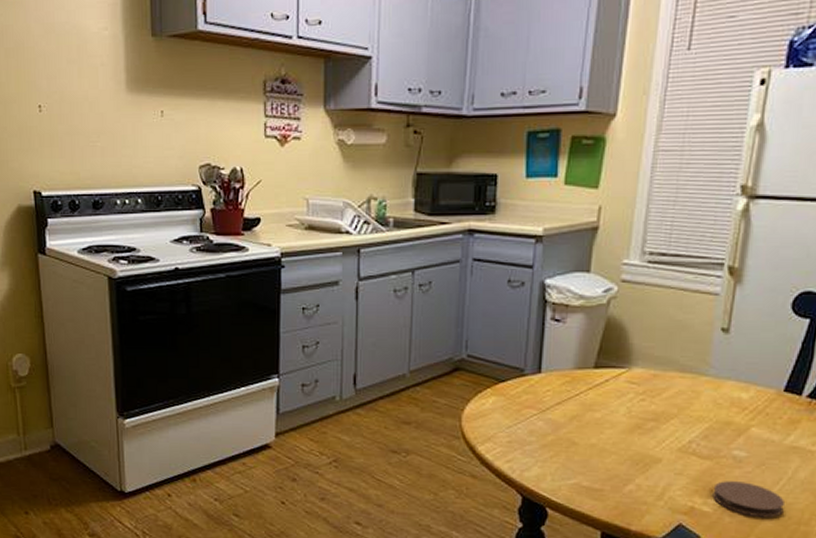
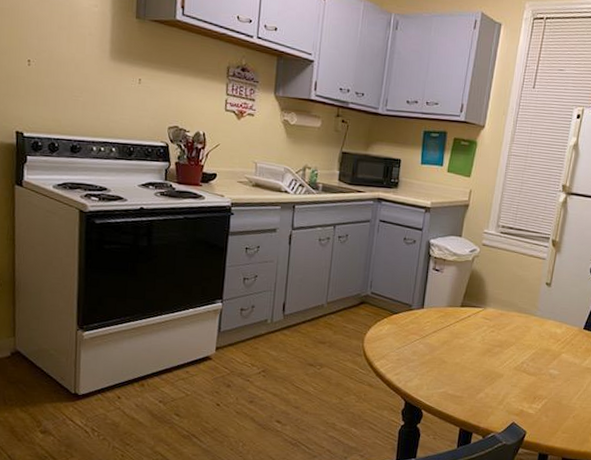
coaster: present [712,481,784,518] -> none [535,391,581,418]

